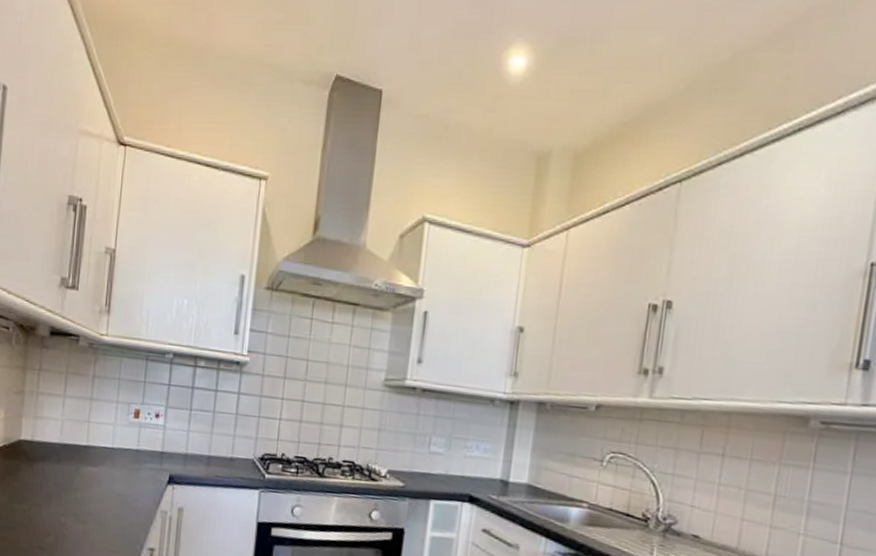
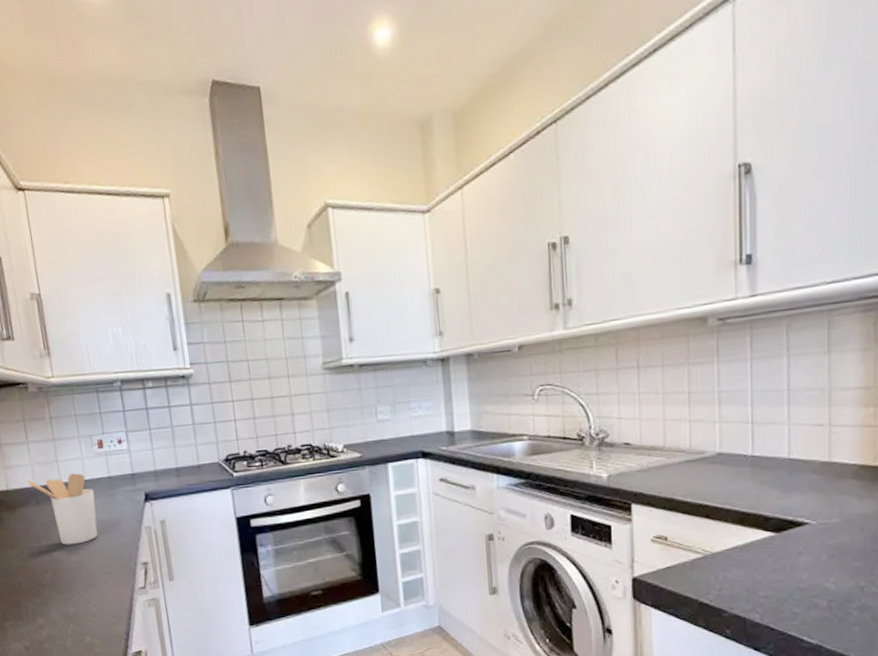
utensil holder: none [54,435,118,513] -> present [28,473,98,545]

